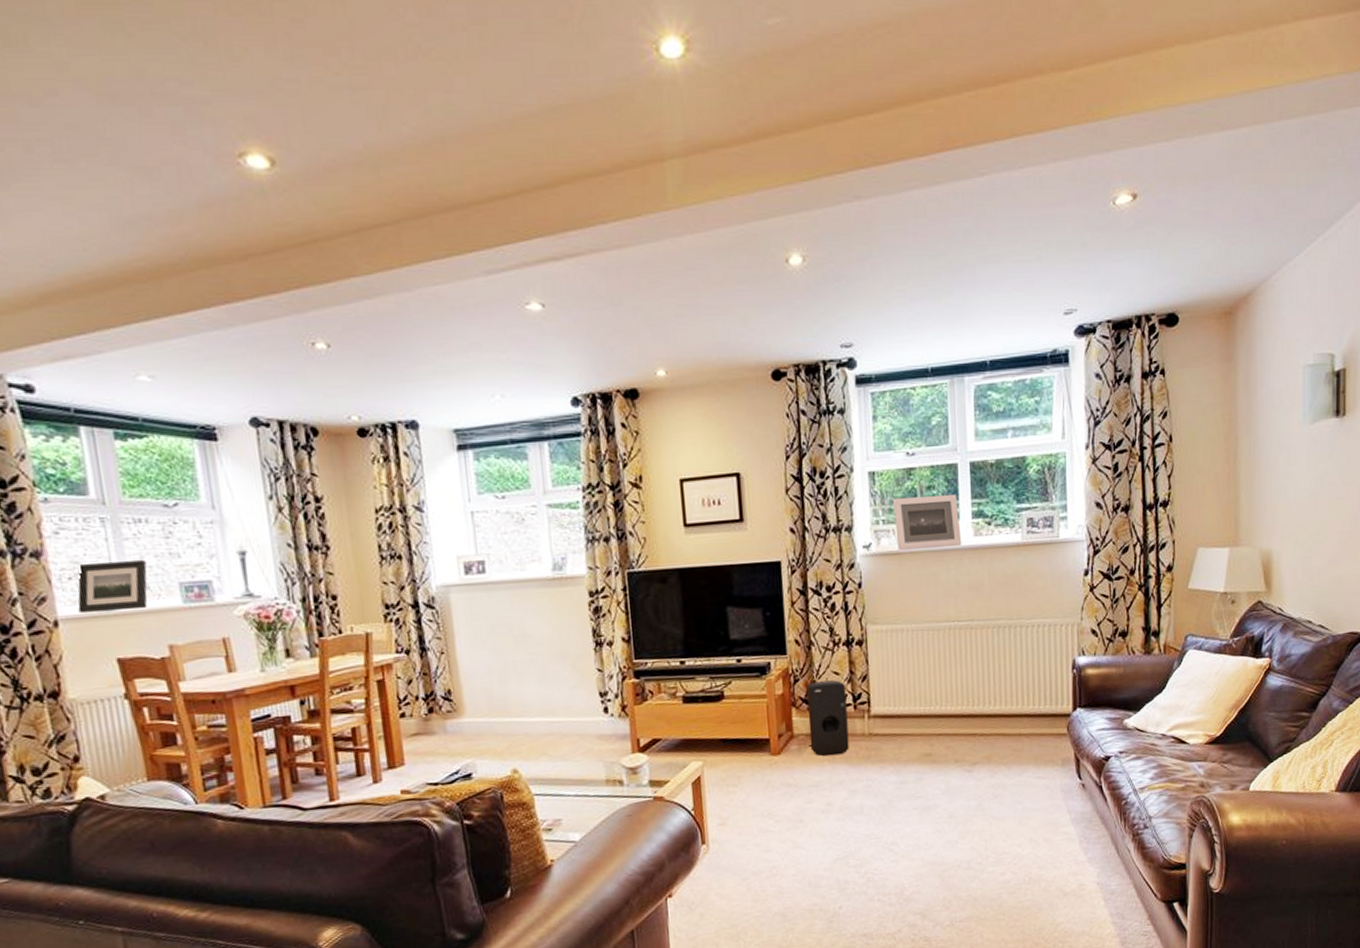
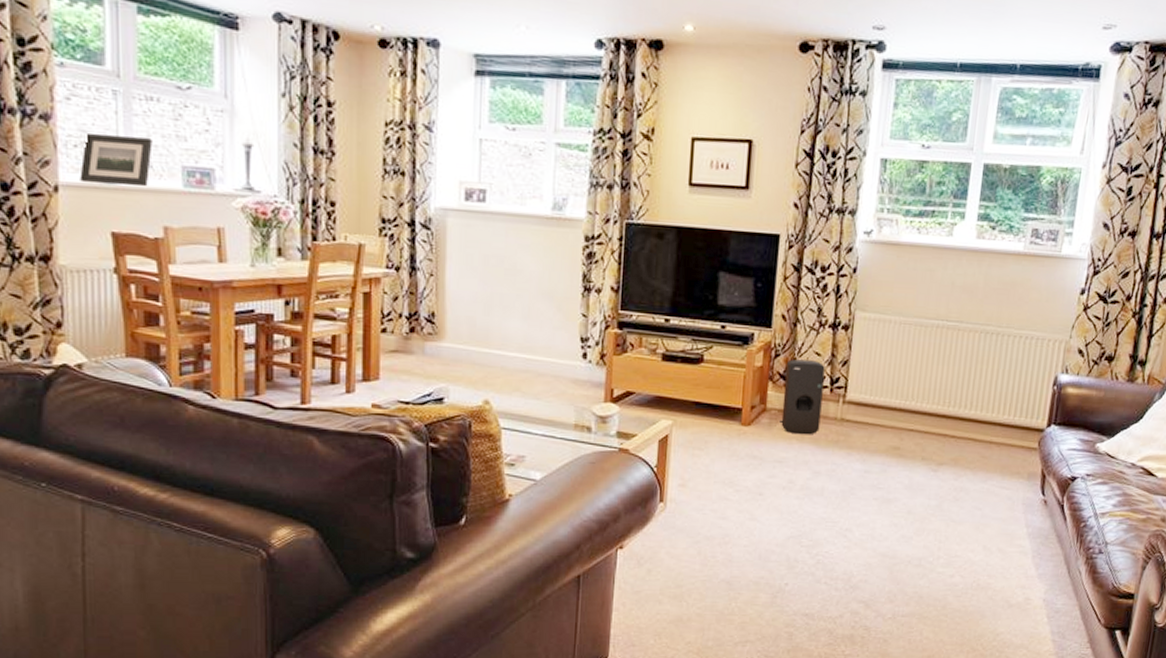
picture frame: present [892,493,962,550] -> none [898,188,966,247]

